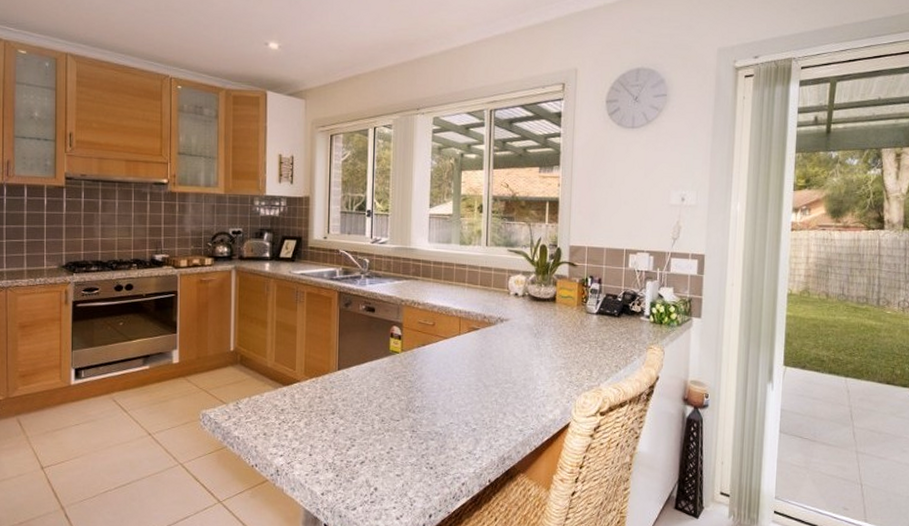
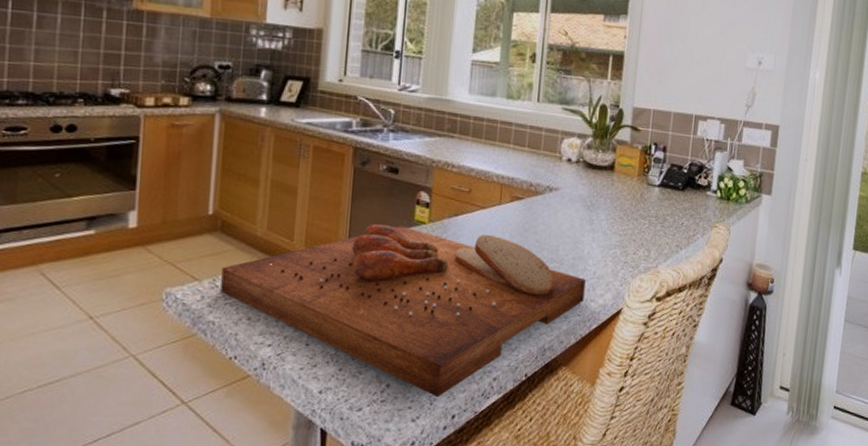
cutting board: none [242,354,536,500] -> present [220,223,586,398]

